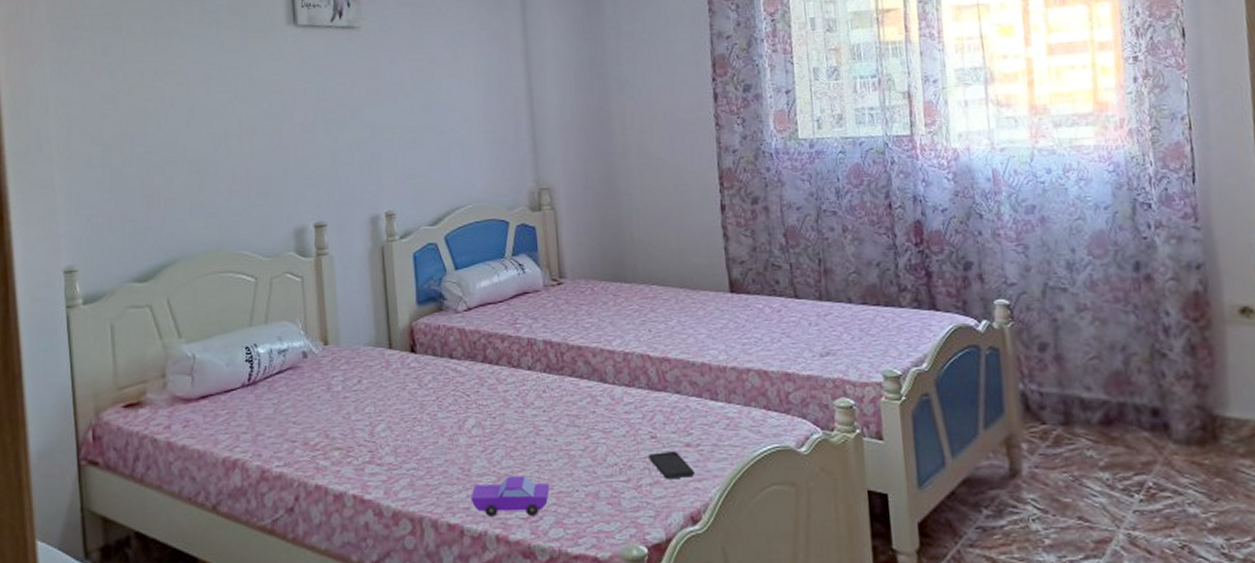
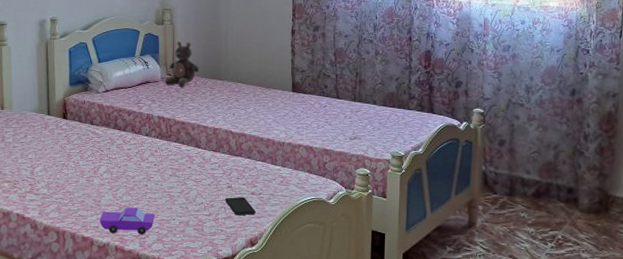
stuffed animal: none [549,232,596,297] -> present [165,41,199,87]

